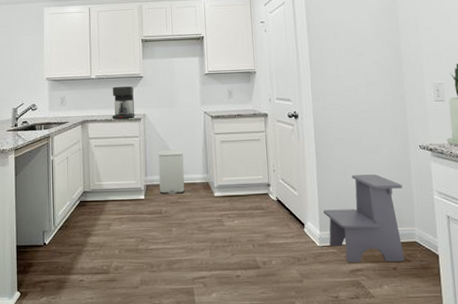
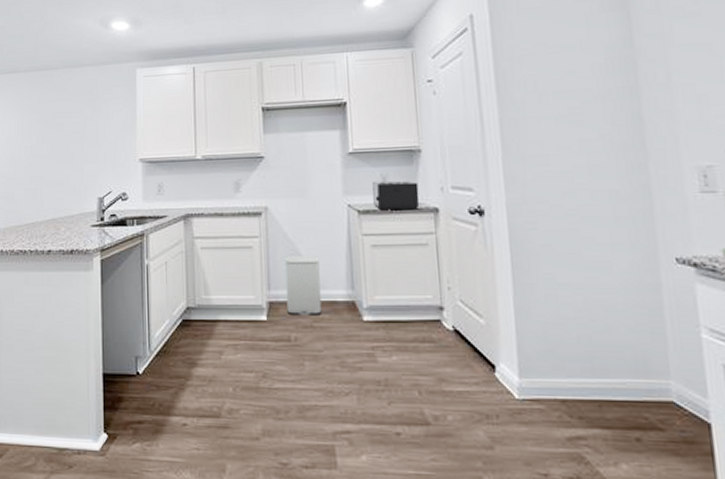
coffee maker: present [112,86,136,120] -> none [223,169,254,214]
toaster: none [222,94,255,116] -> present [372,181,420,211]
step stool: present [322,174,406,263] -> none [523,297,656,430]

